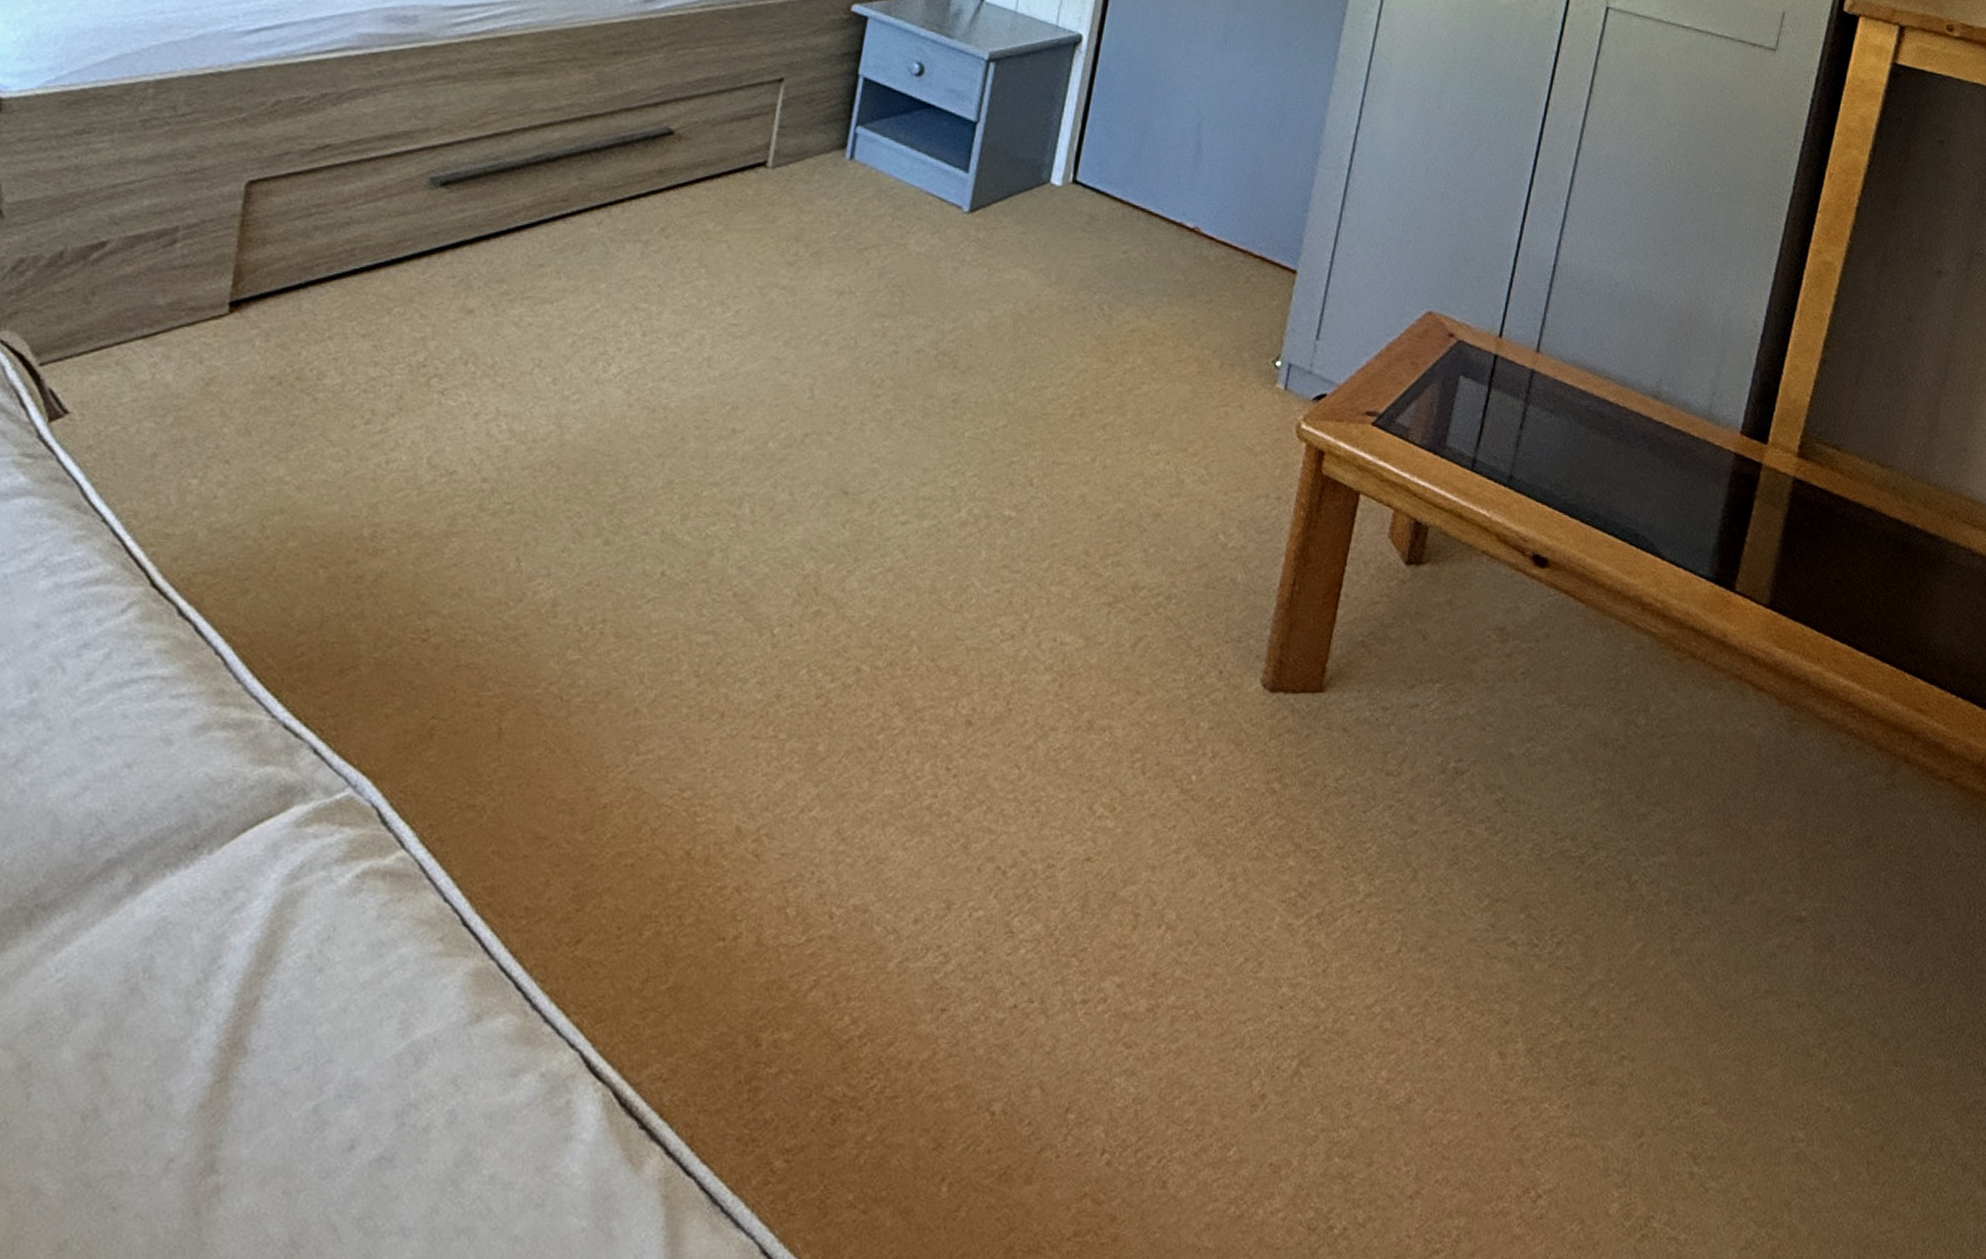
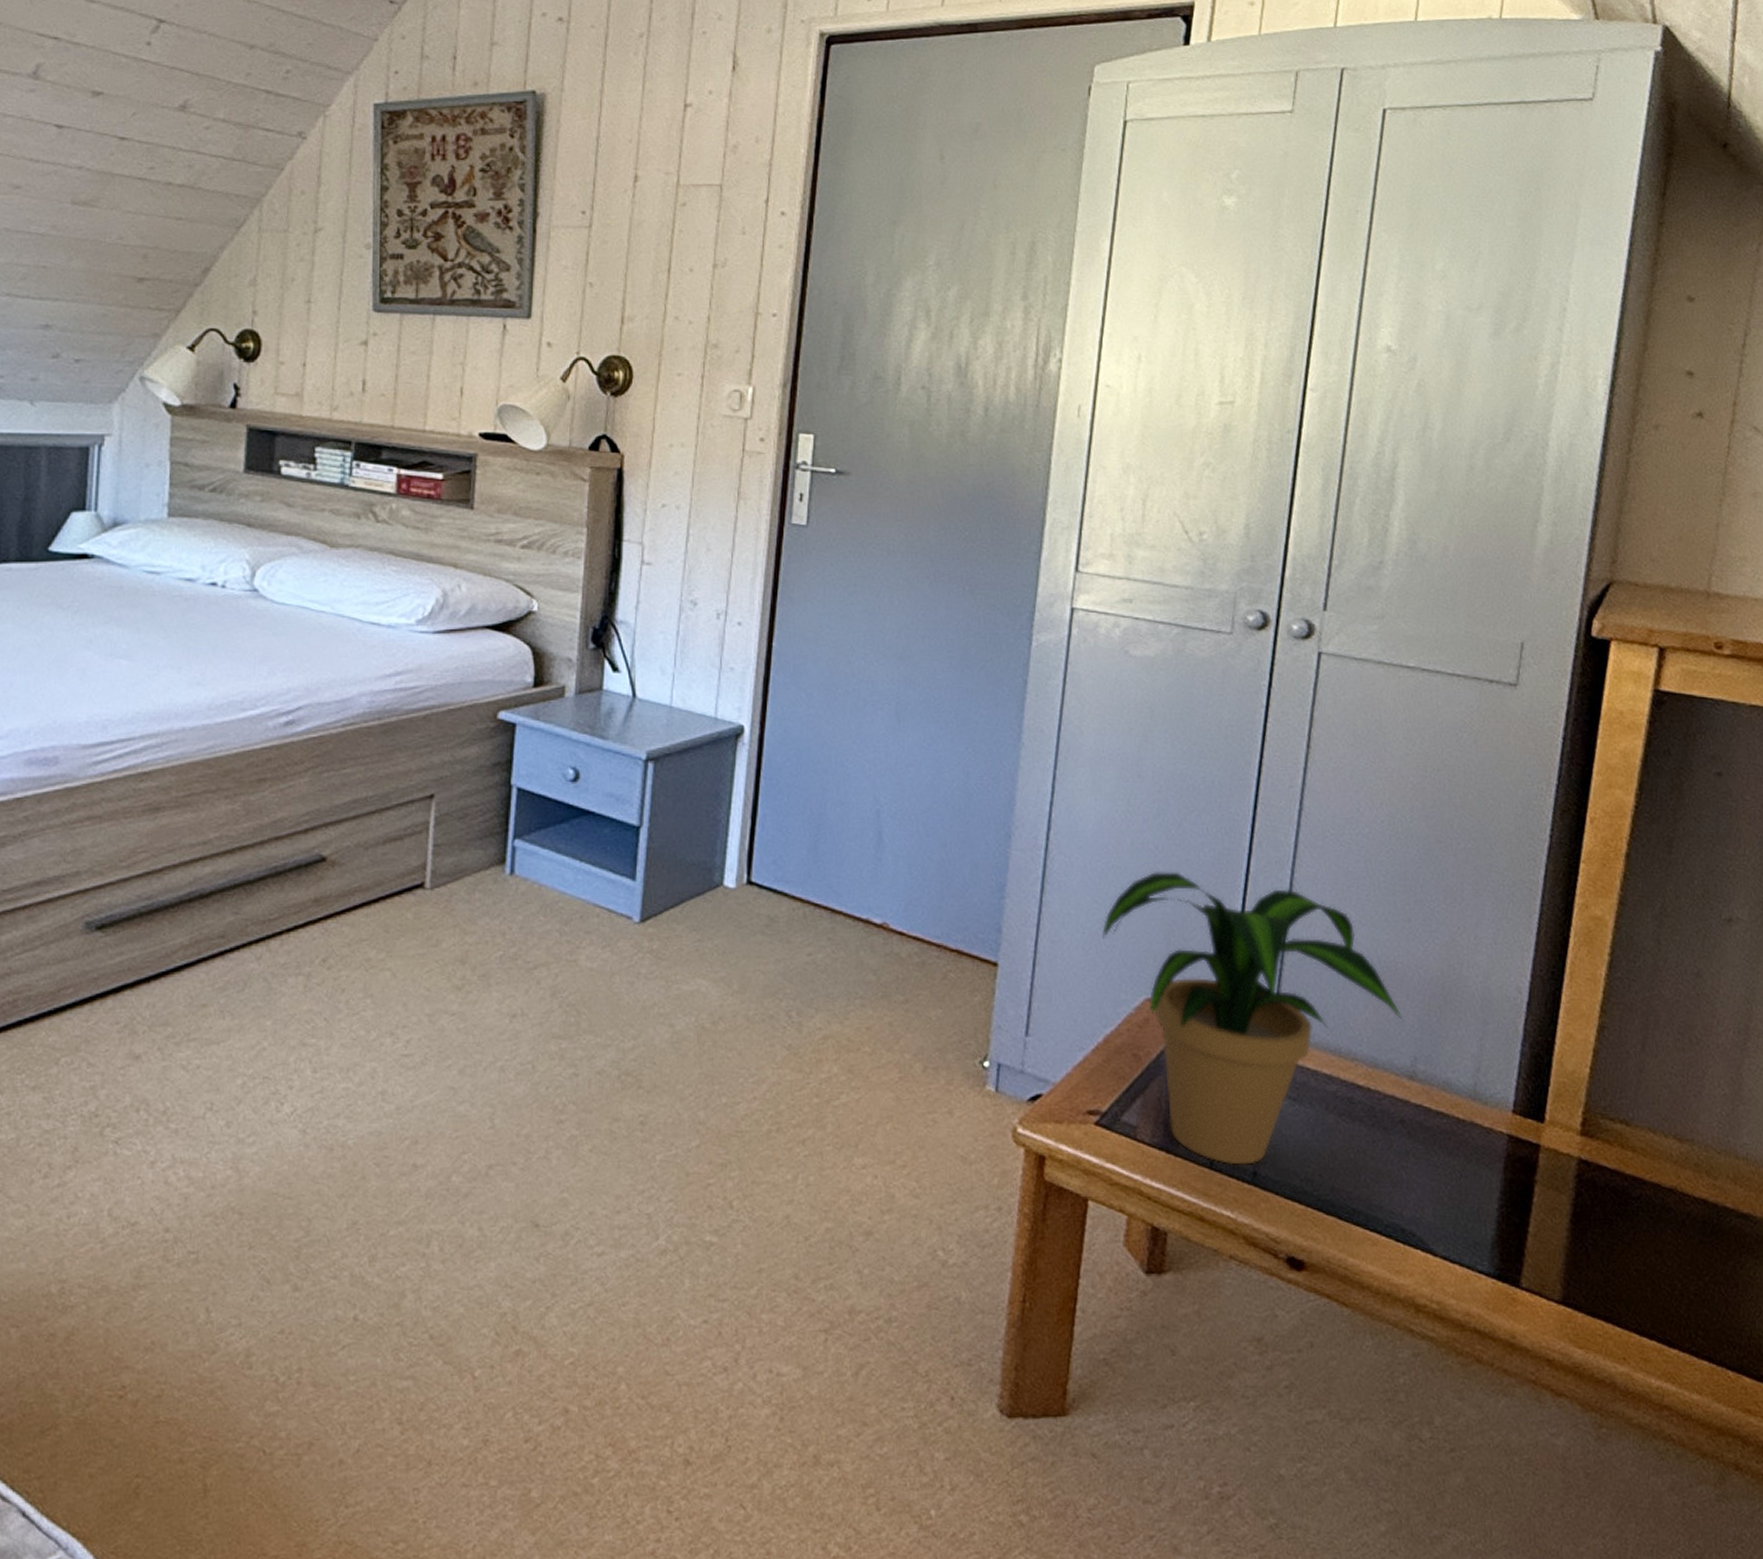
potted plant: none [1393,196,1654,469] -> present [1102,871,1405,1165]

